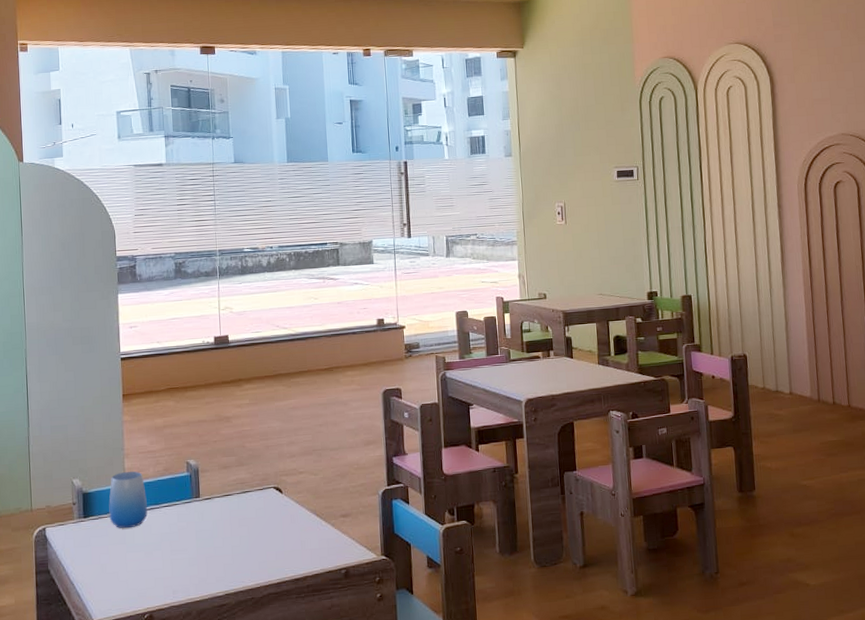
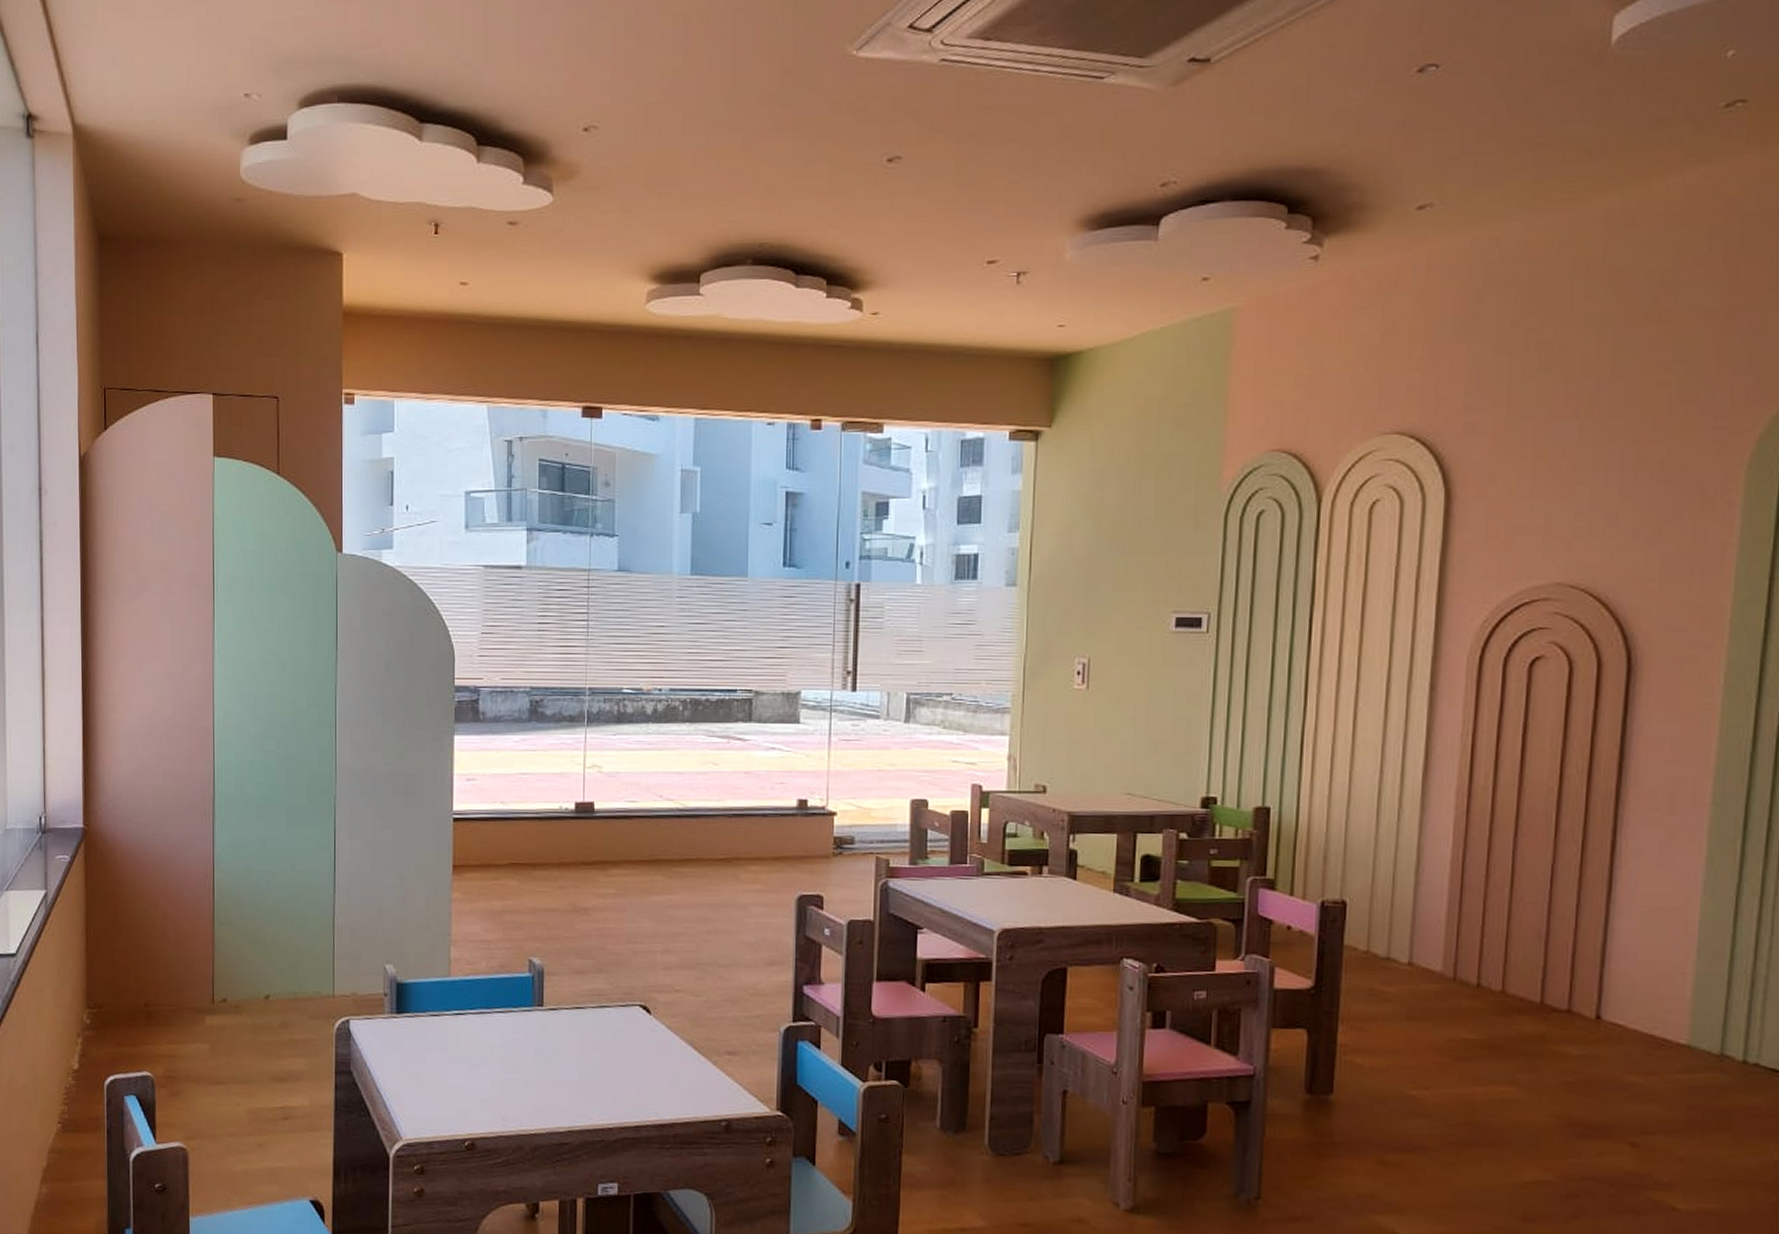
cup: present [109,471,148,529] -> none [428,962,476,1034]

